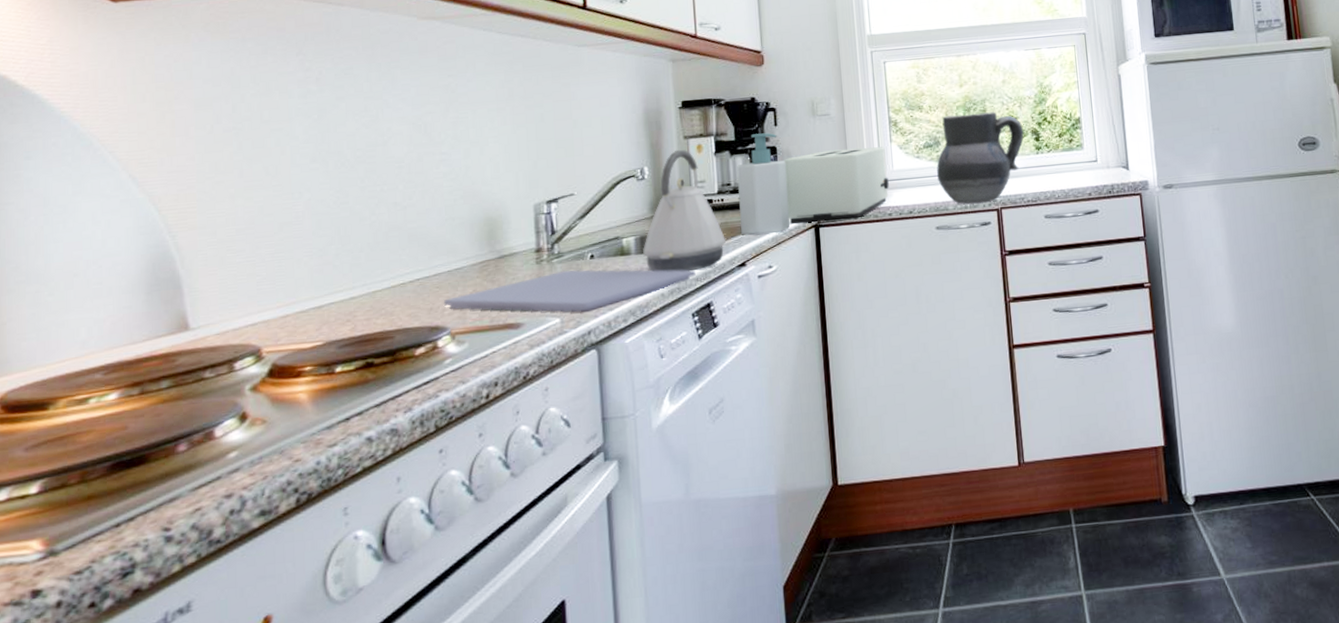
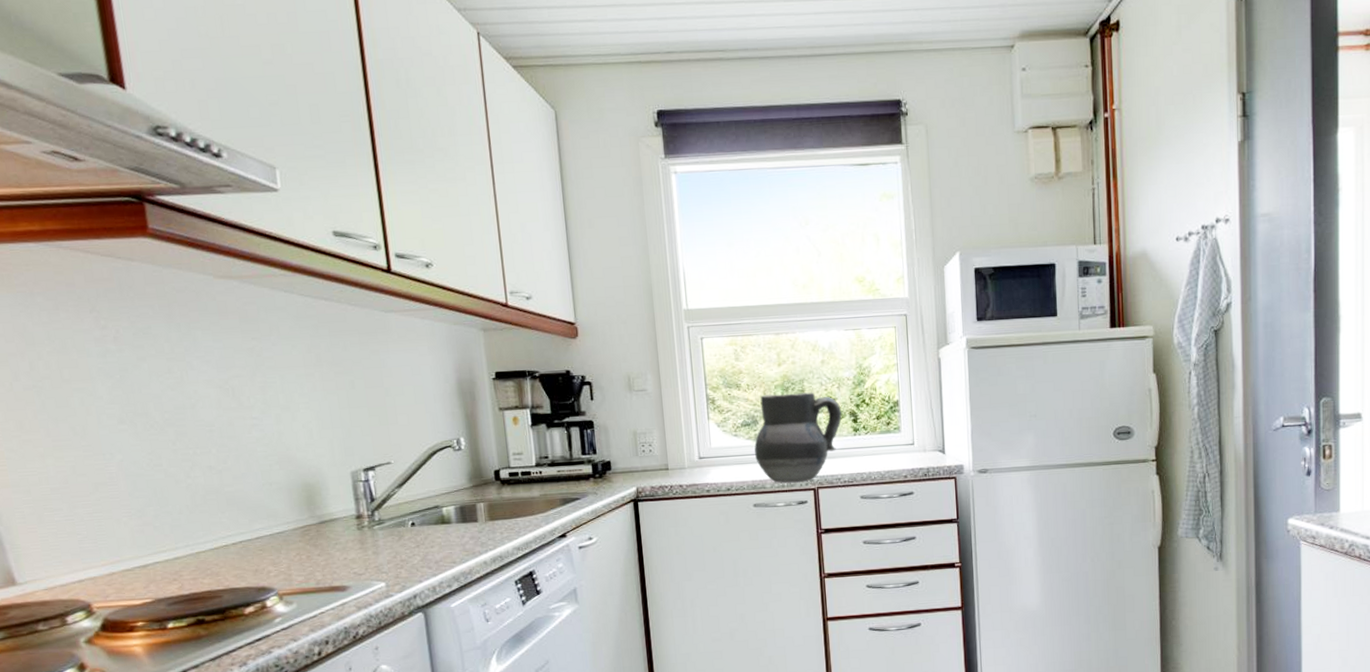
cutting board: present [443,269,696,312] -> none [268,536,517,577]
kettle: present [643,149,726,272] -> none [463,421,546,541]
soap bottle: present [737,133,790,236] -> none [554,407,609,508]
toaster: present [784,146,889,224] -> none [601,424,707,498]

